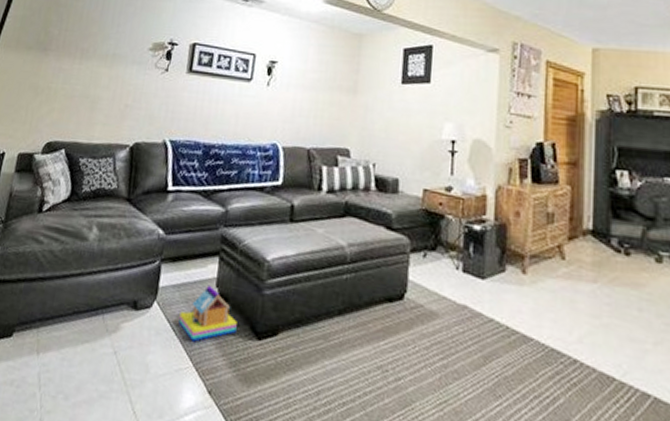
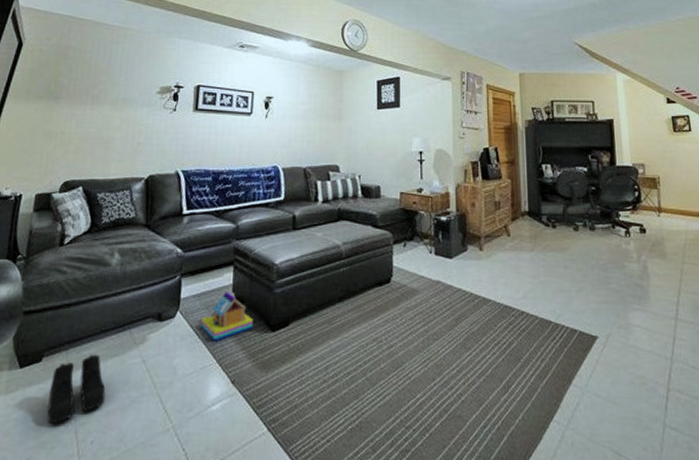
boots: none [13,336,74,407] -> present [47,354,106,423]

